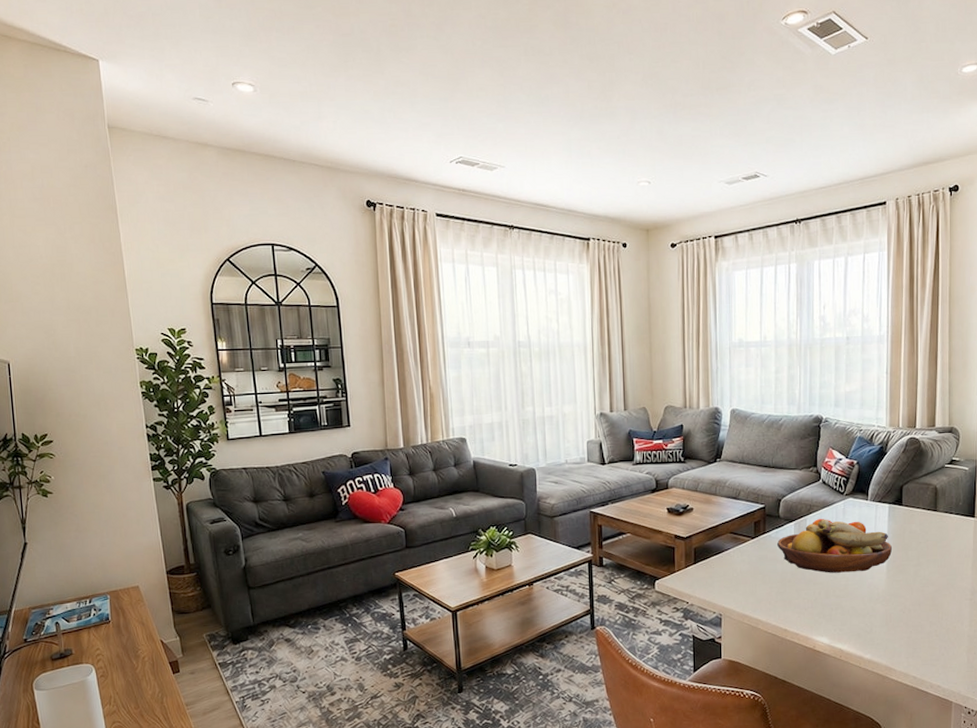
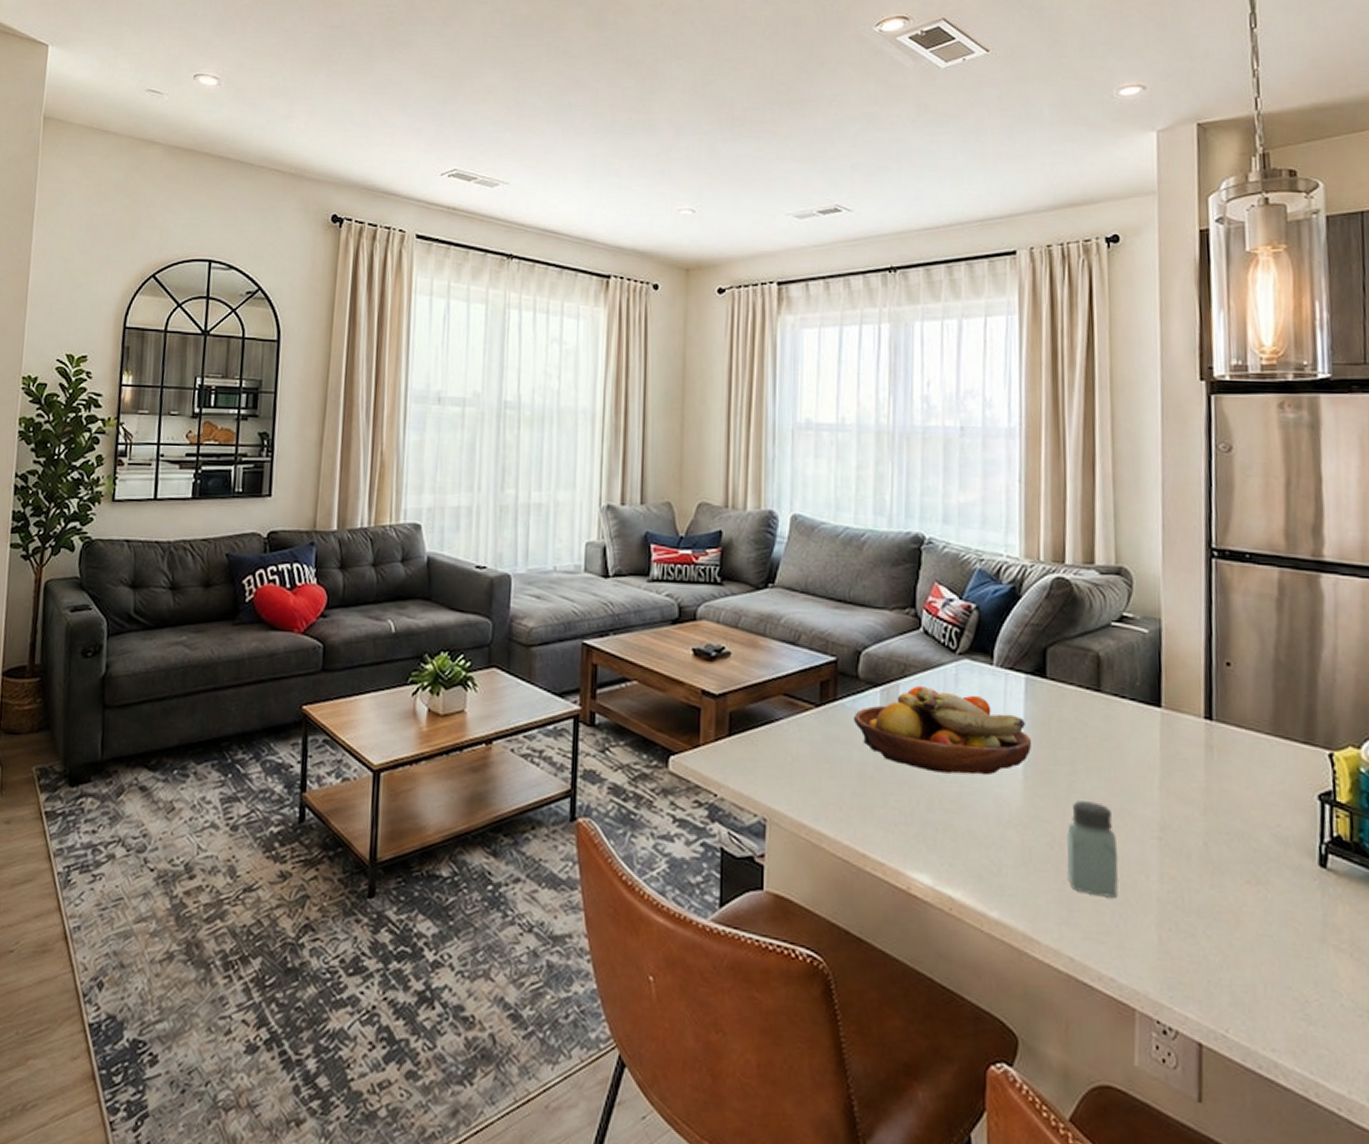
saltshaker: none [913,581,945,639] -> present [1066,801,1119,898]

